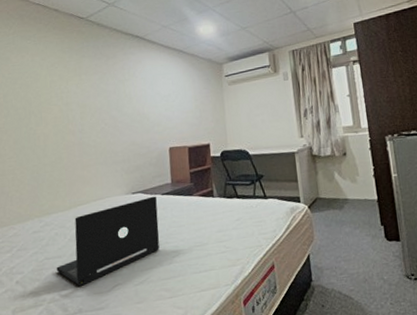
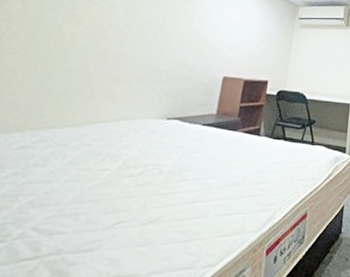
laptop: present [56,196,160,286] -> none [39,125,195,220]

